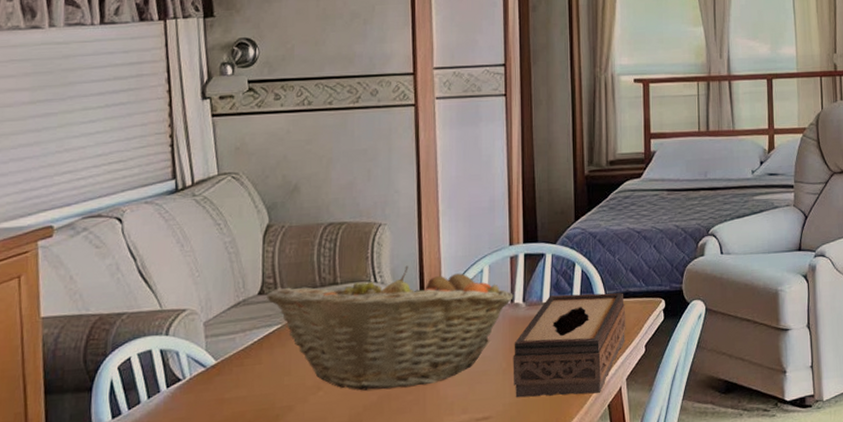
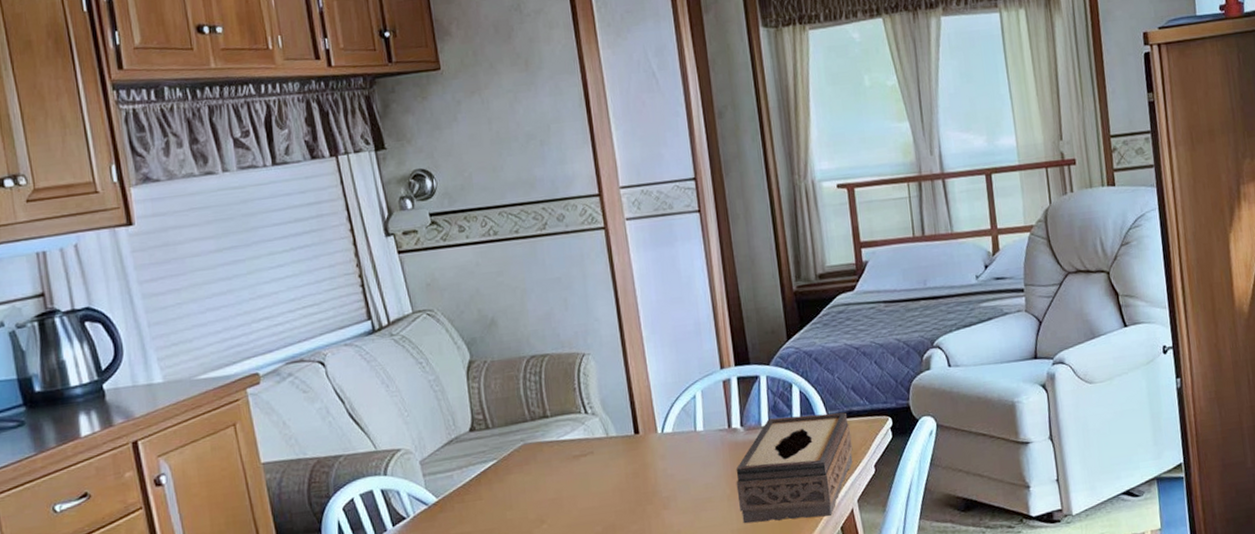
fruit basket: present [267,265,513,391] -> none [478,395,731,523]

